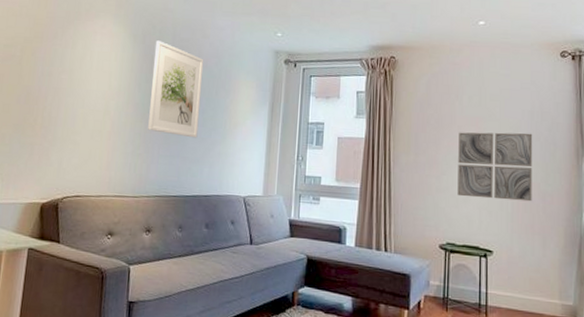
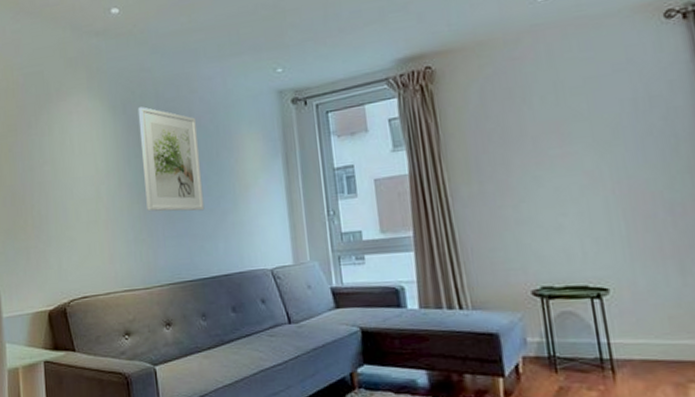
wall art: present [457,132,533,202] -> none [534,127,655,226]

